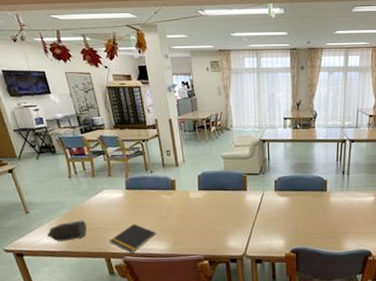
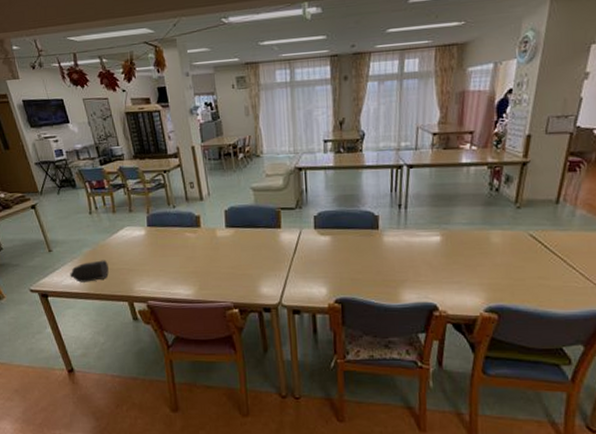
notepad: present [109,223,157,254] -> none [131,264,181,298]

